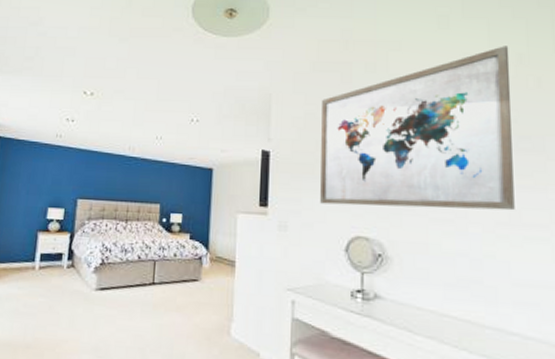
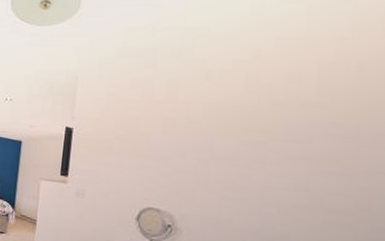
wall art: present [320,46,515,211] -> none [116,30,330,195]

